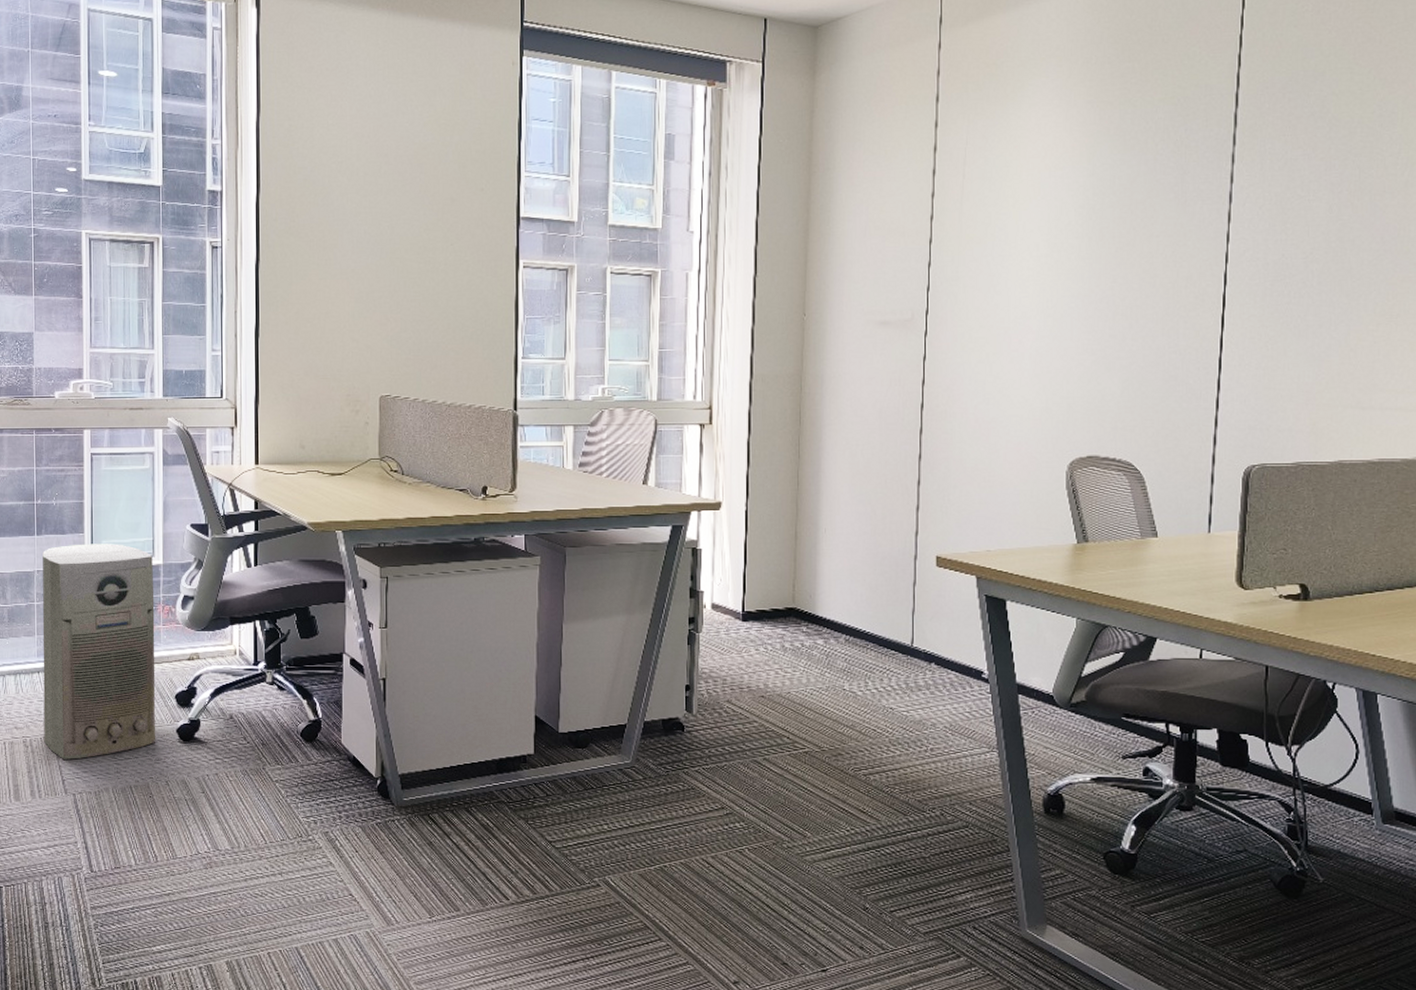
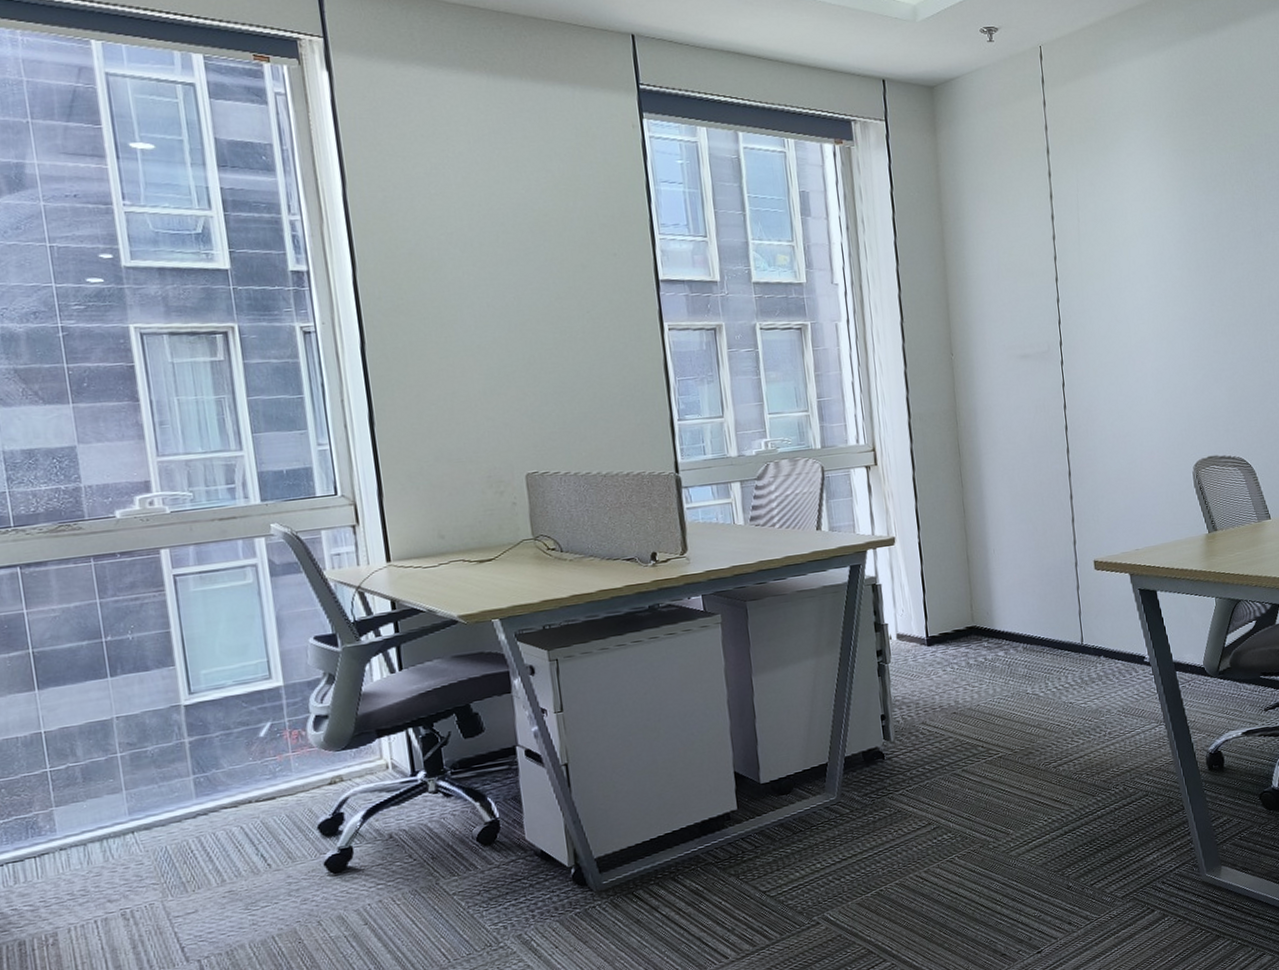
air purifier: present [42,544,156,760] -> none [121,671,300,925]

